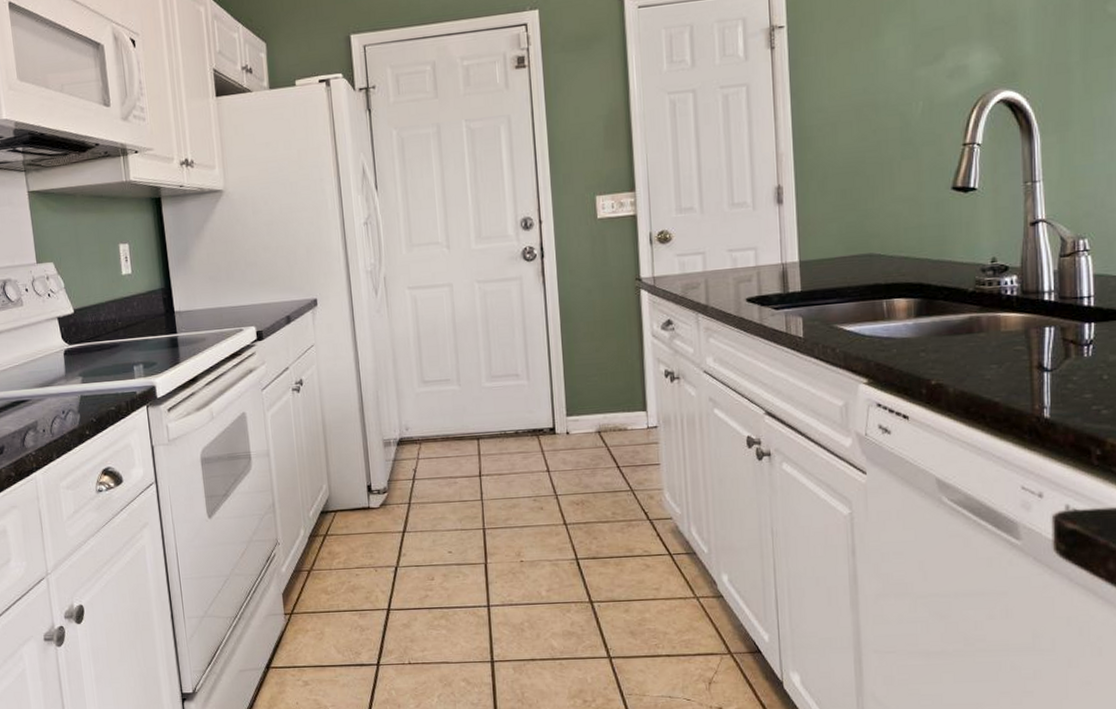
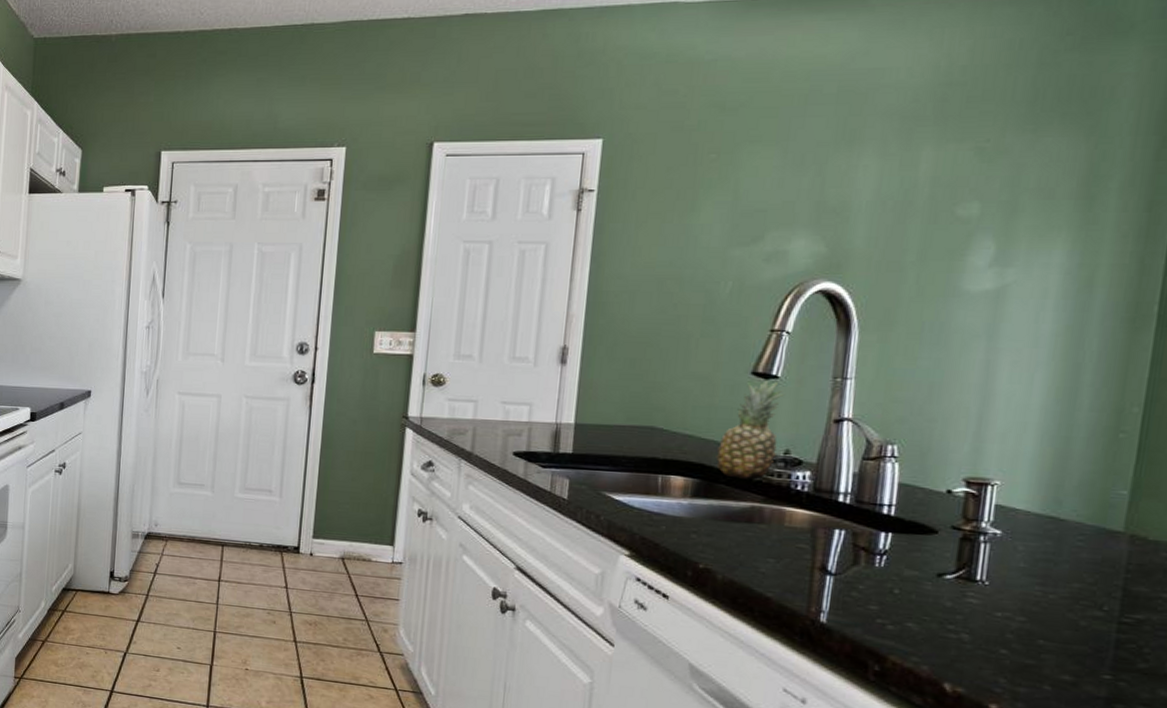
fruit: none [931,193,984,293] -> present [715,380,785,480]

